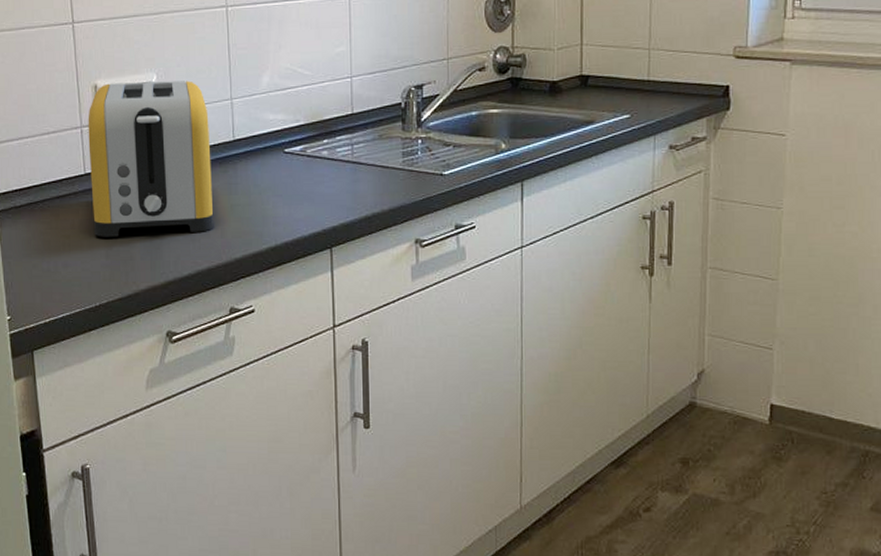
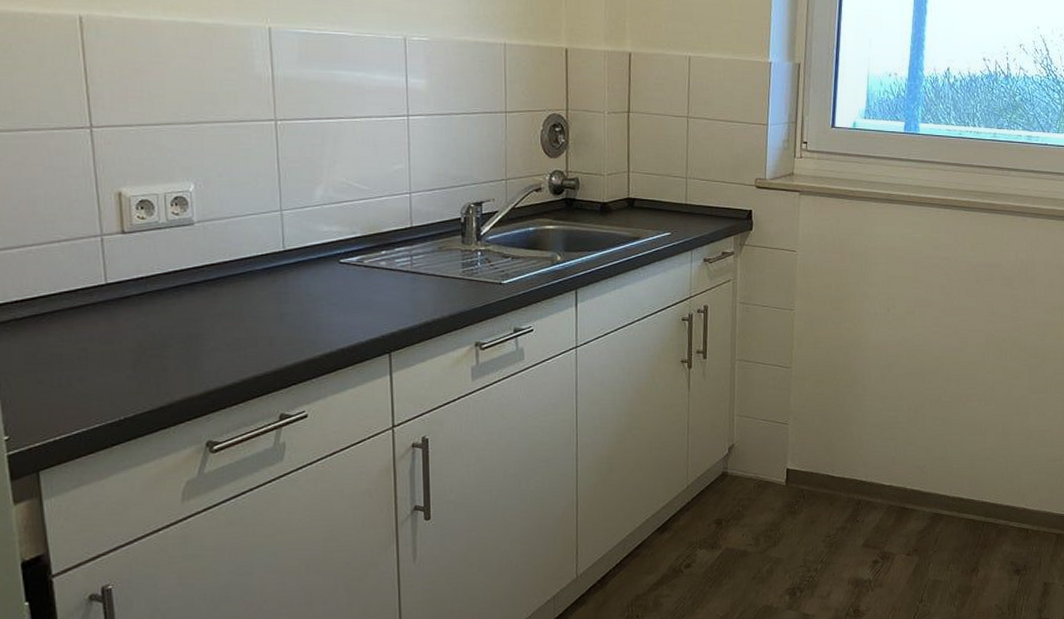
toaster: present [88,80,214,237] -> none [110,191,262,349]

